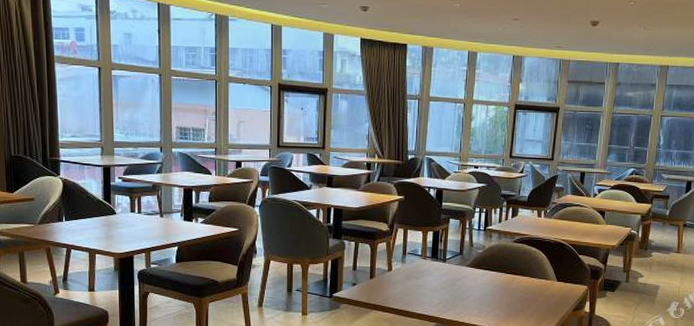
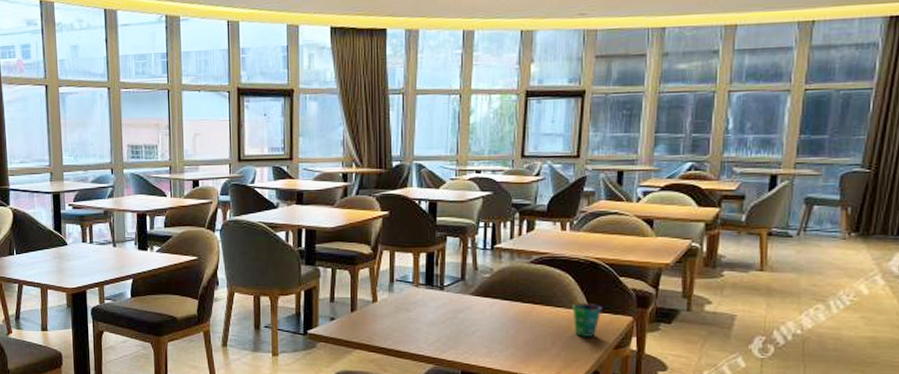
cup: none [543,274,566,301] -> present [572,302,602,337]

